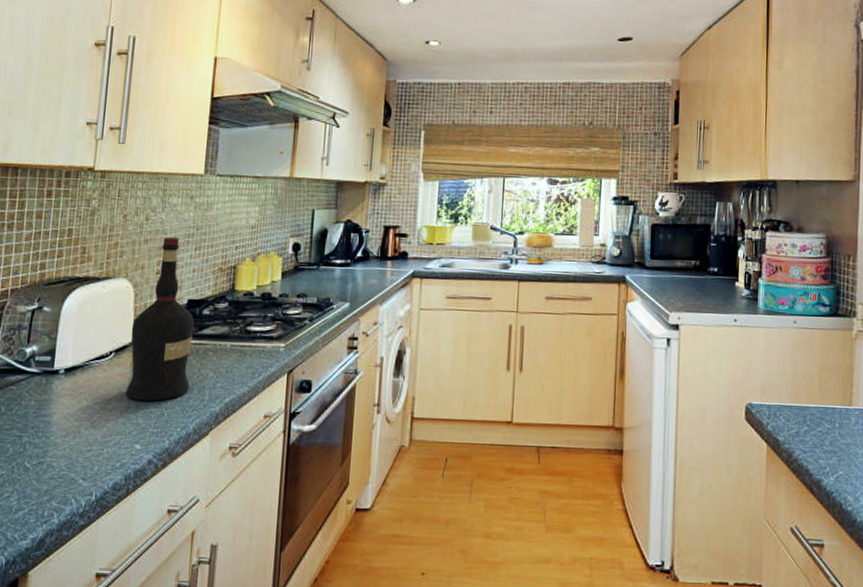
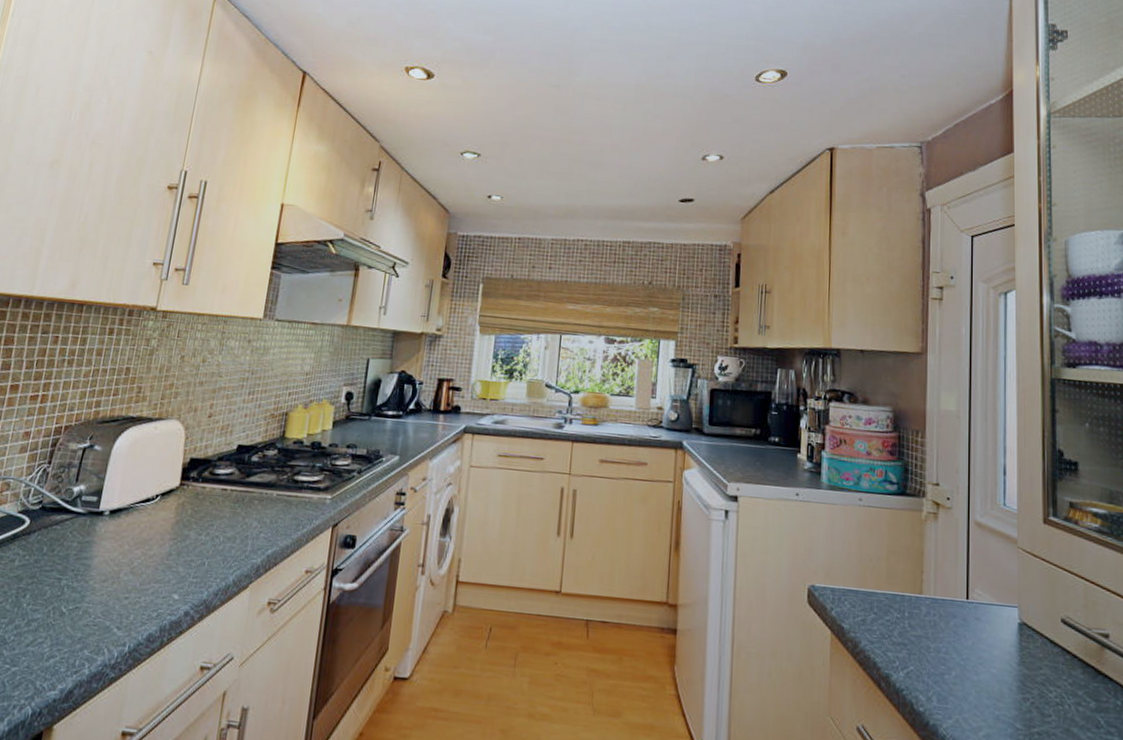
liquor: present [125,236,195,402] -> none [168,379,243,550]

